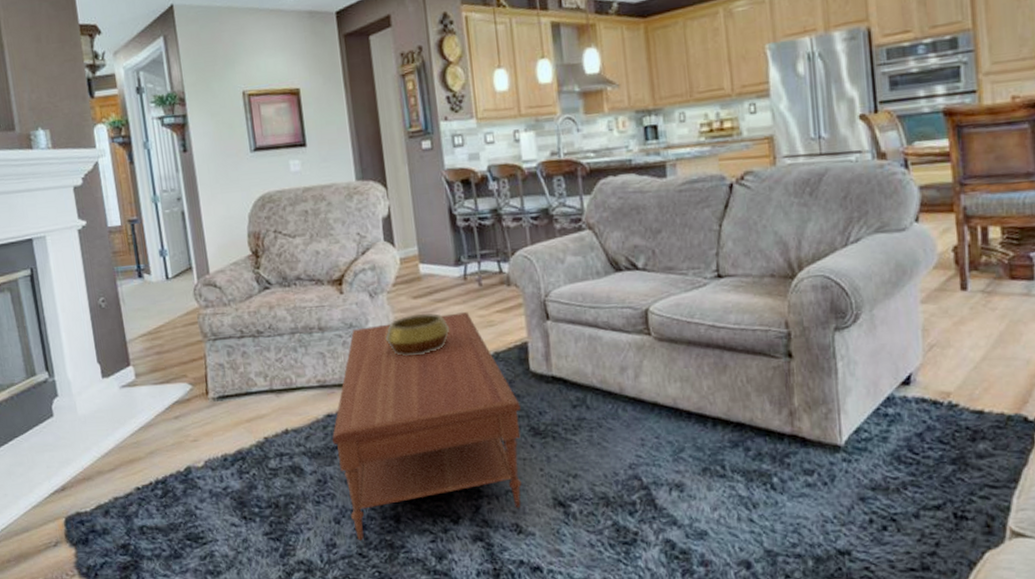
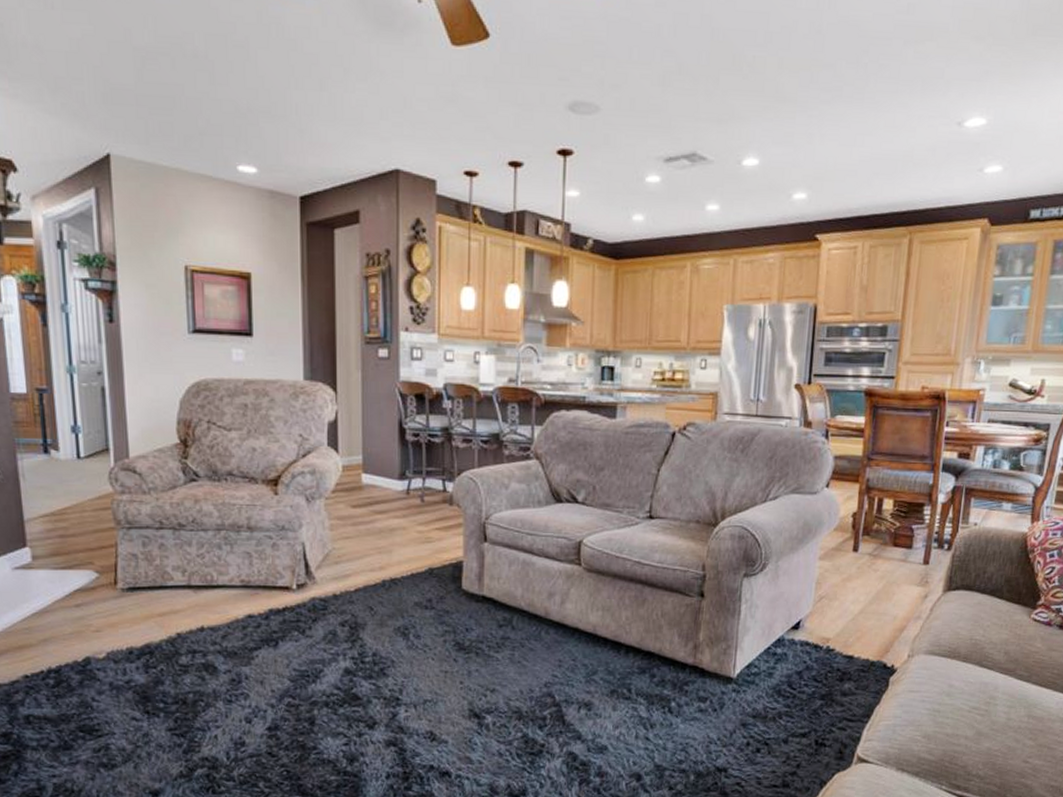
coffee table: present [332,312,522,541] -> none [250,526,448,741]
decorative bowl: present [385,313,450,356] -> none [318,523,387,565]

